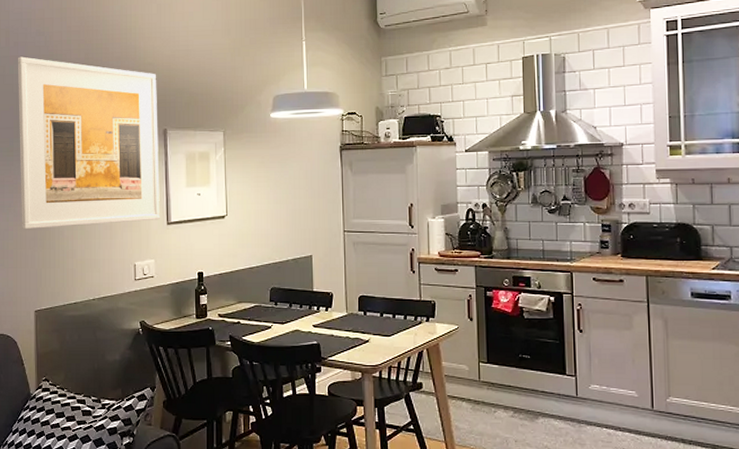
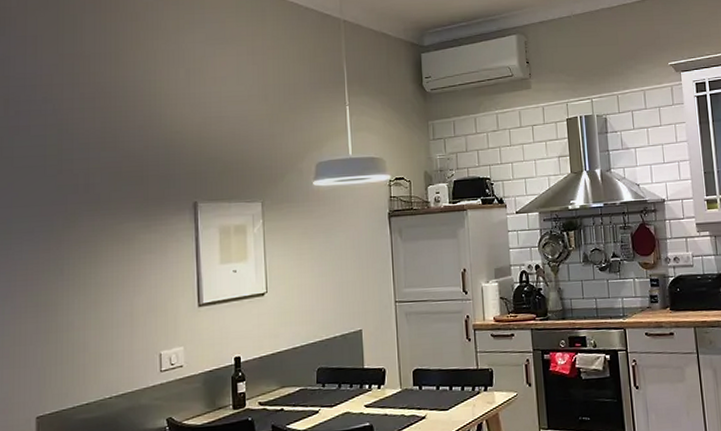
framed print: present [17,56,160,230] -> none [18,126,190,323]

